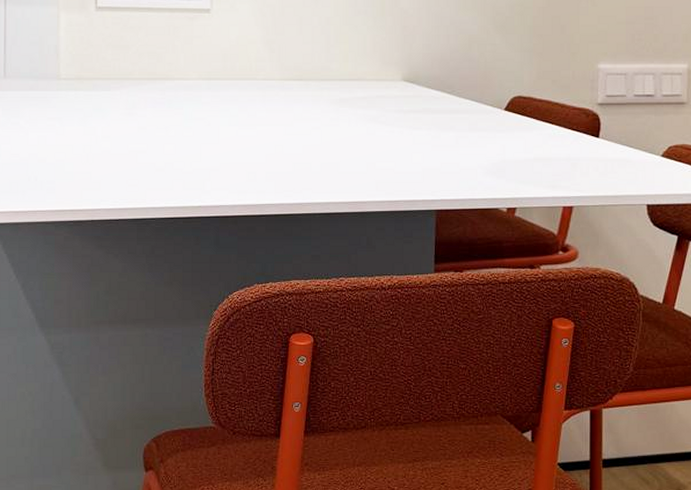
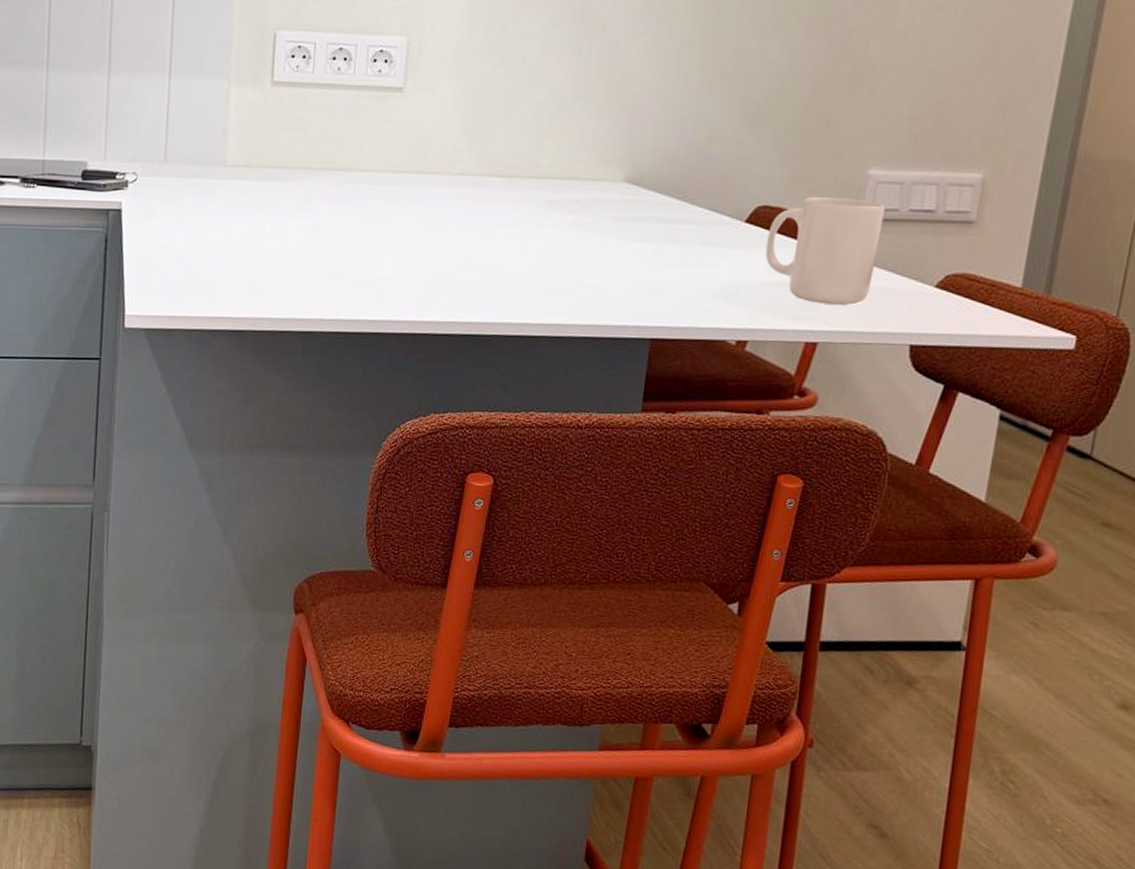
cup: none [523,87,616,174] -> present [765,196,886,305]

